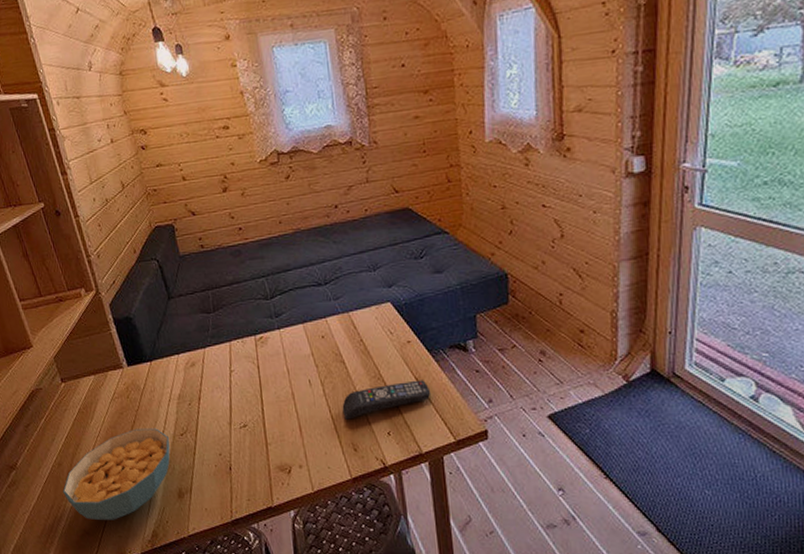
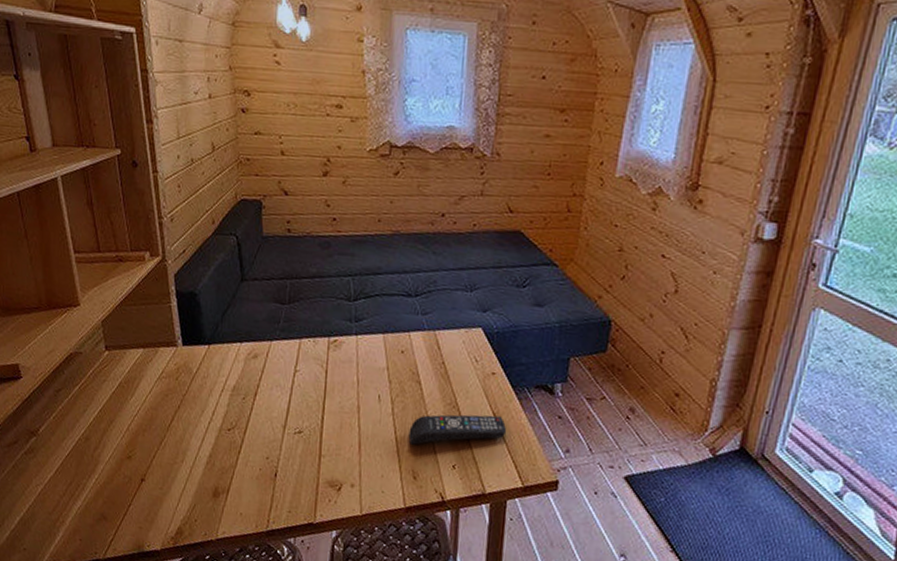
cereal bowl: present [62,428,170,520] -> none [85,414,214,509]

